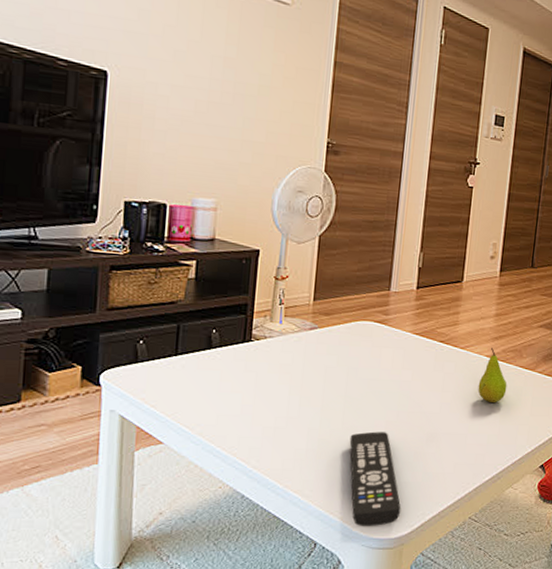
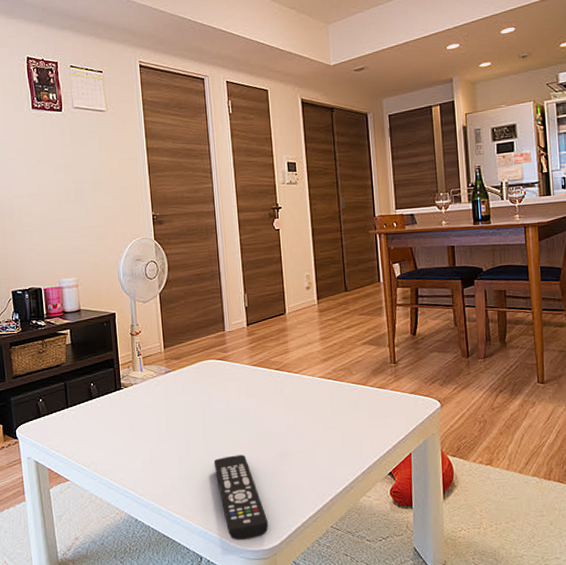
fruit: present [477,347,508,402] -> none [316,368,344,419]

